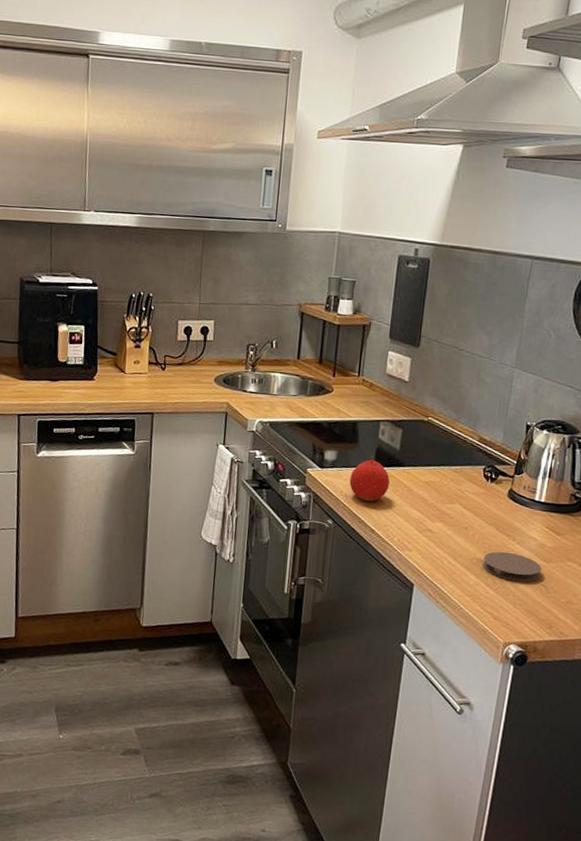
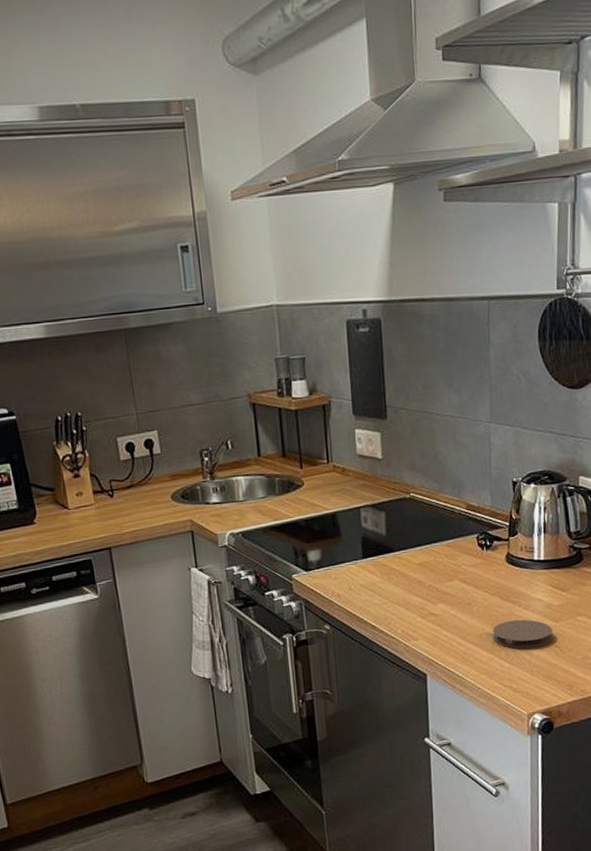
fruit: present [349,456,390,502] -> none [339,547,383,598]

